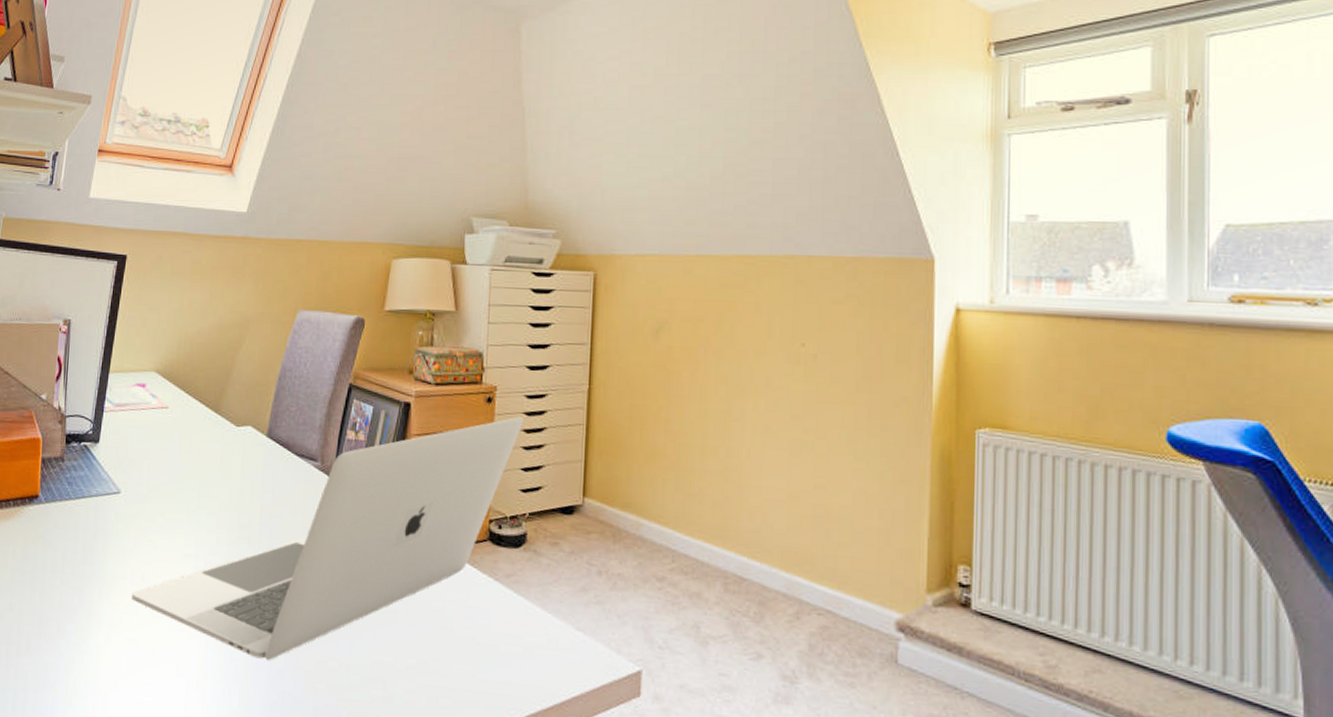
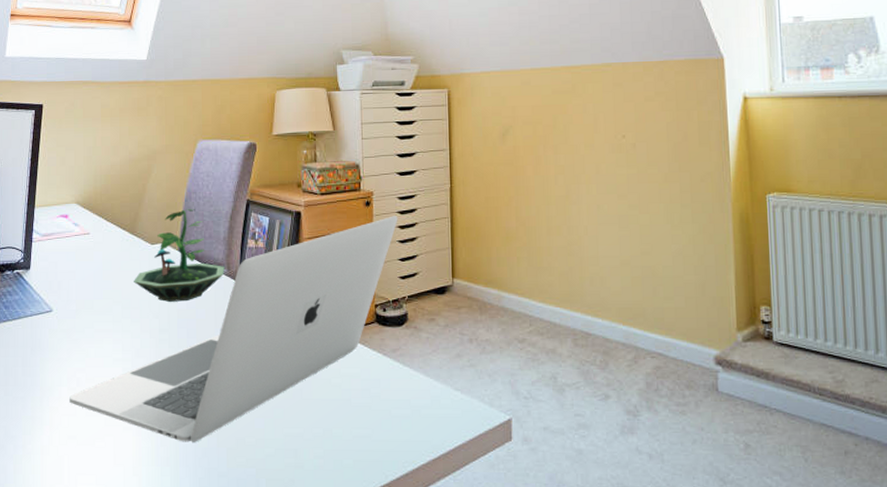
terrarium: none [214,388,318,496] -> present [134,209,225,302]

